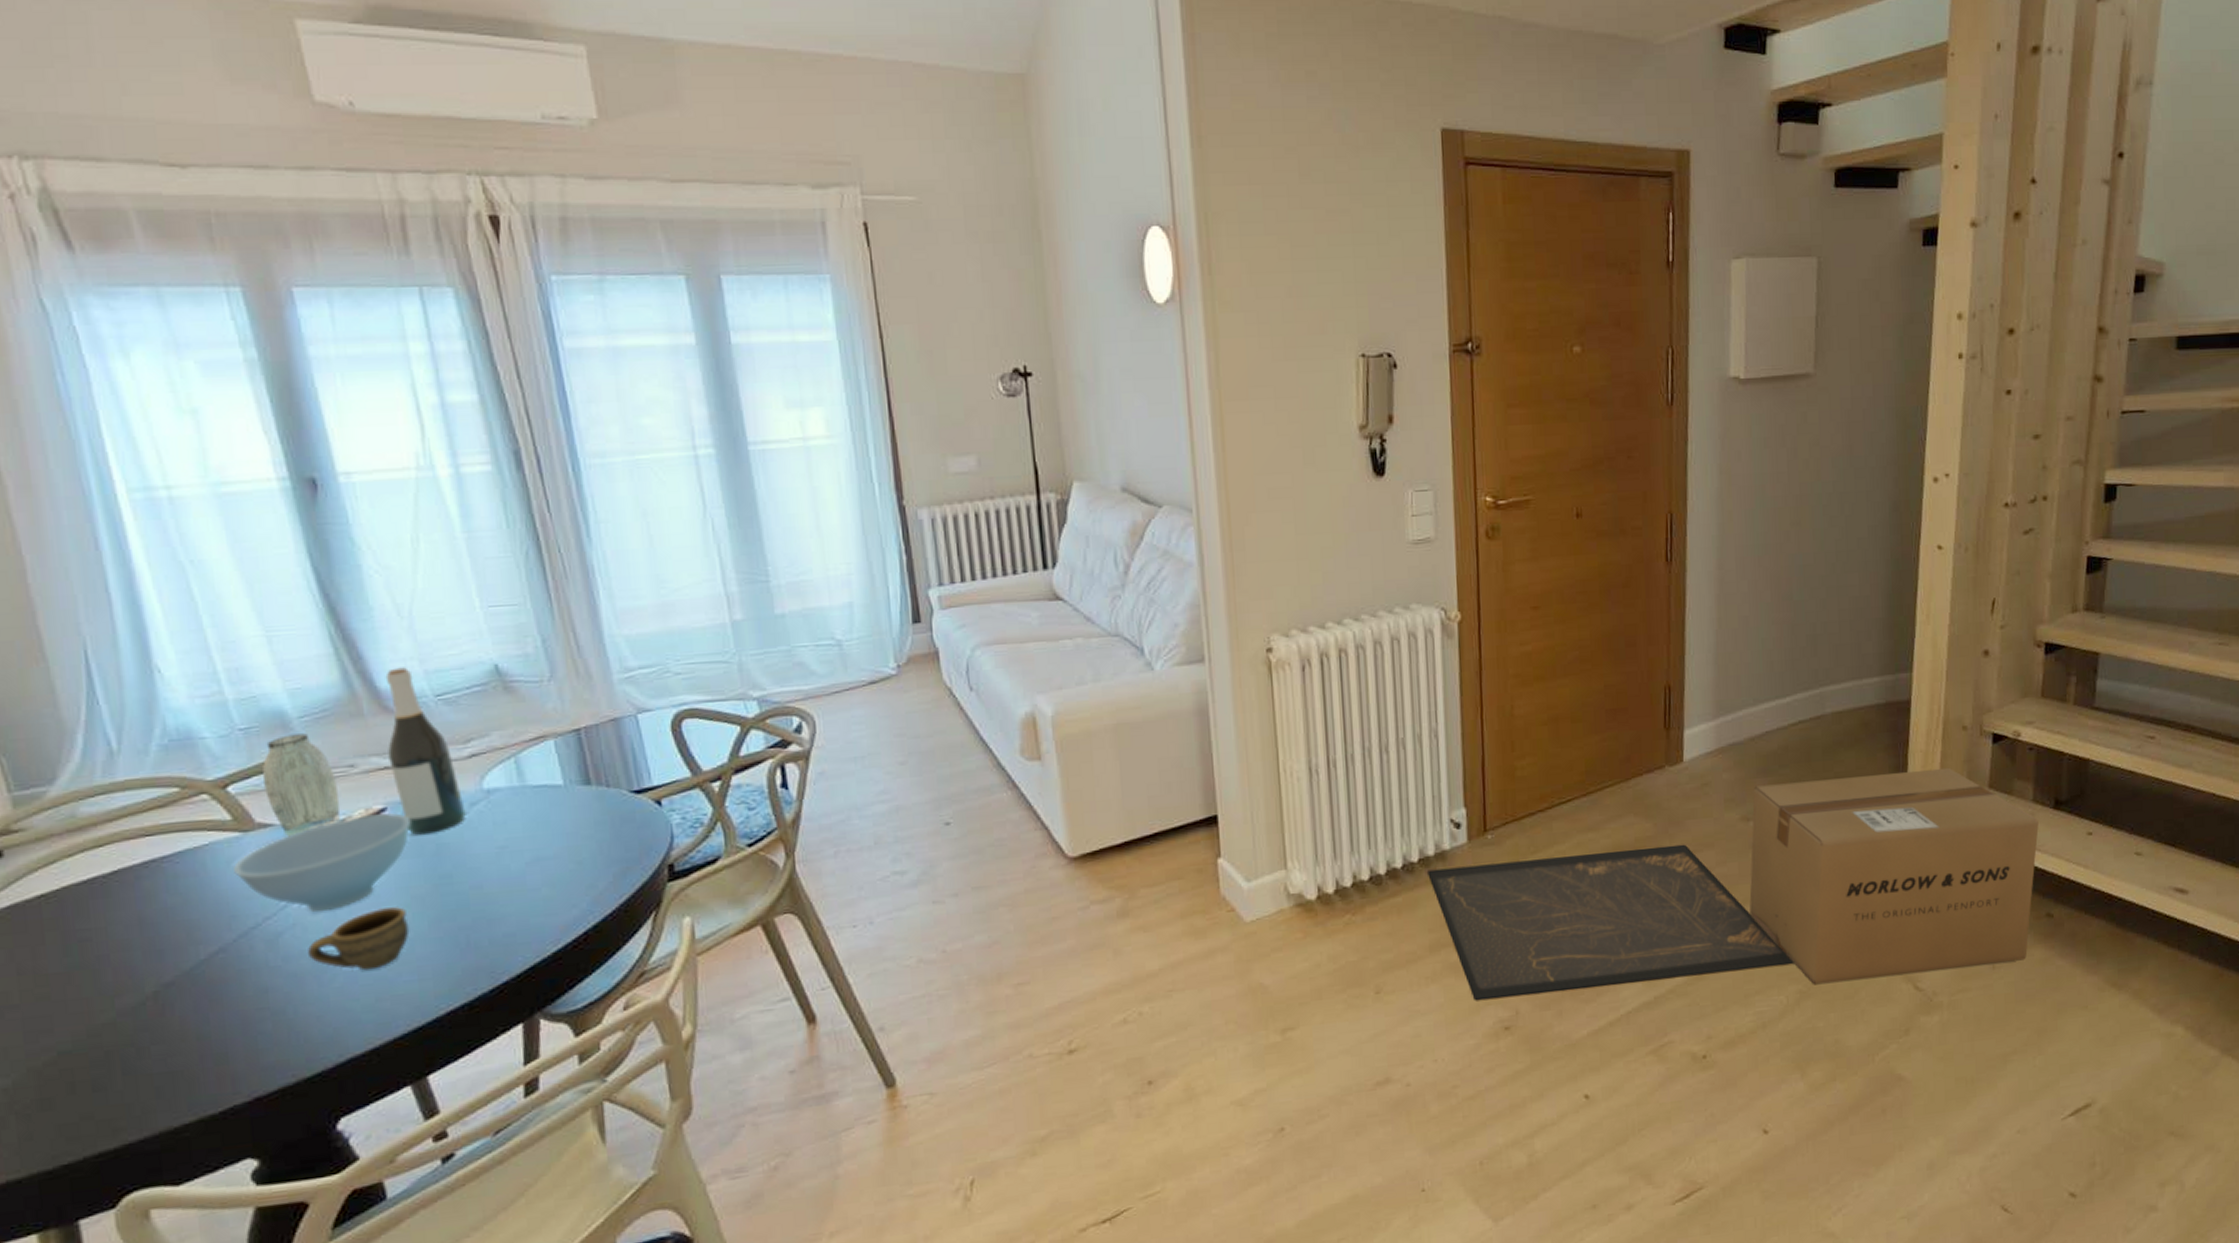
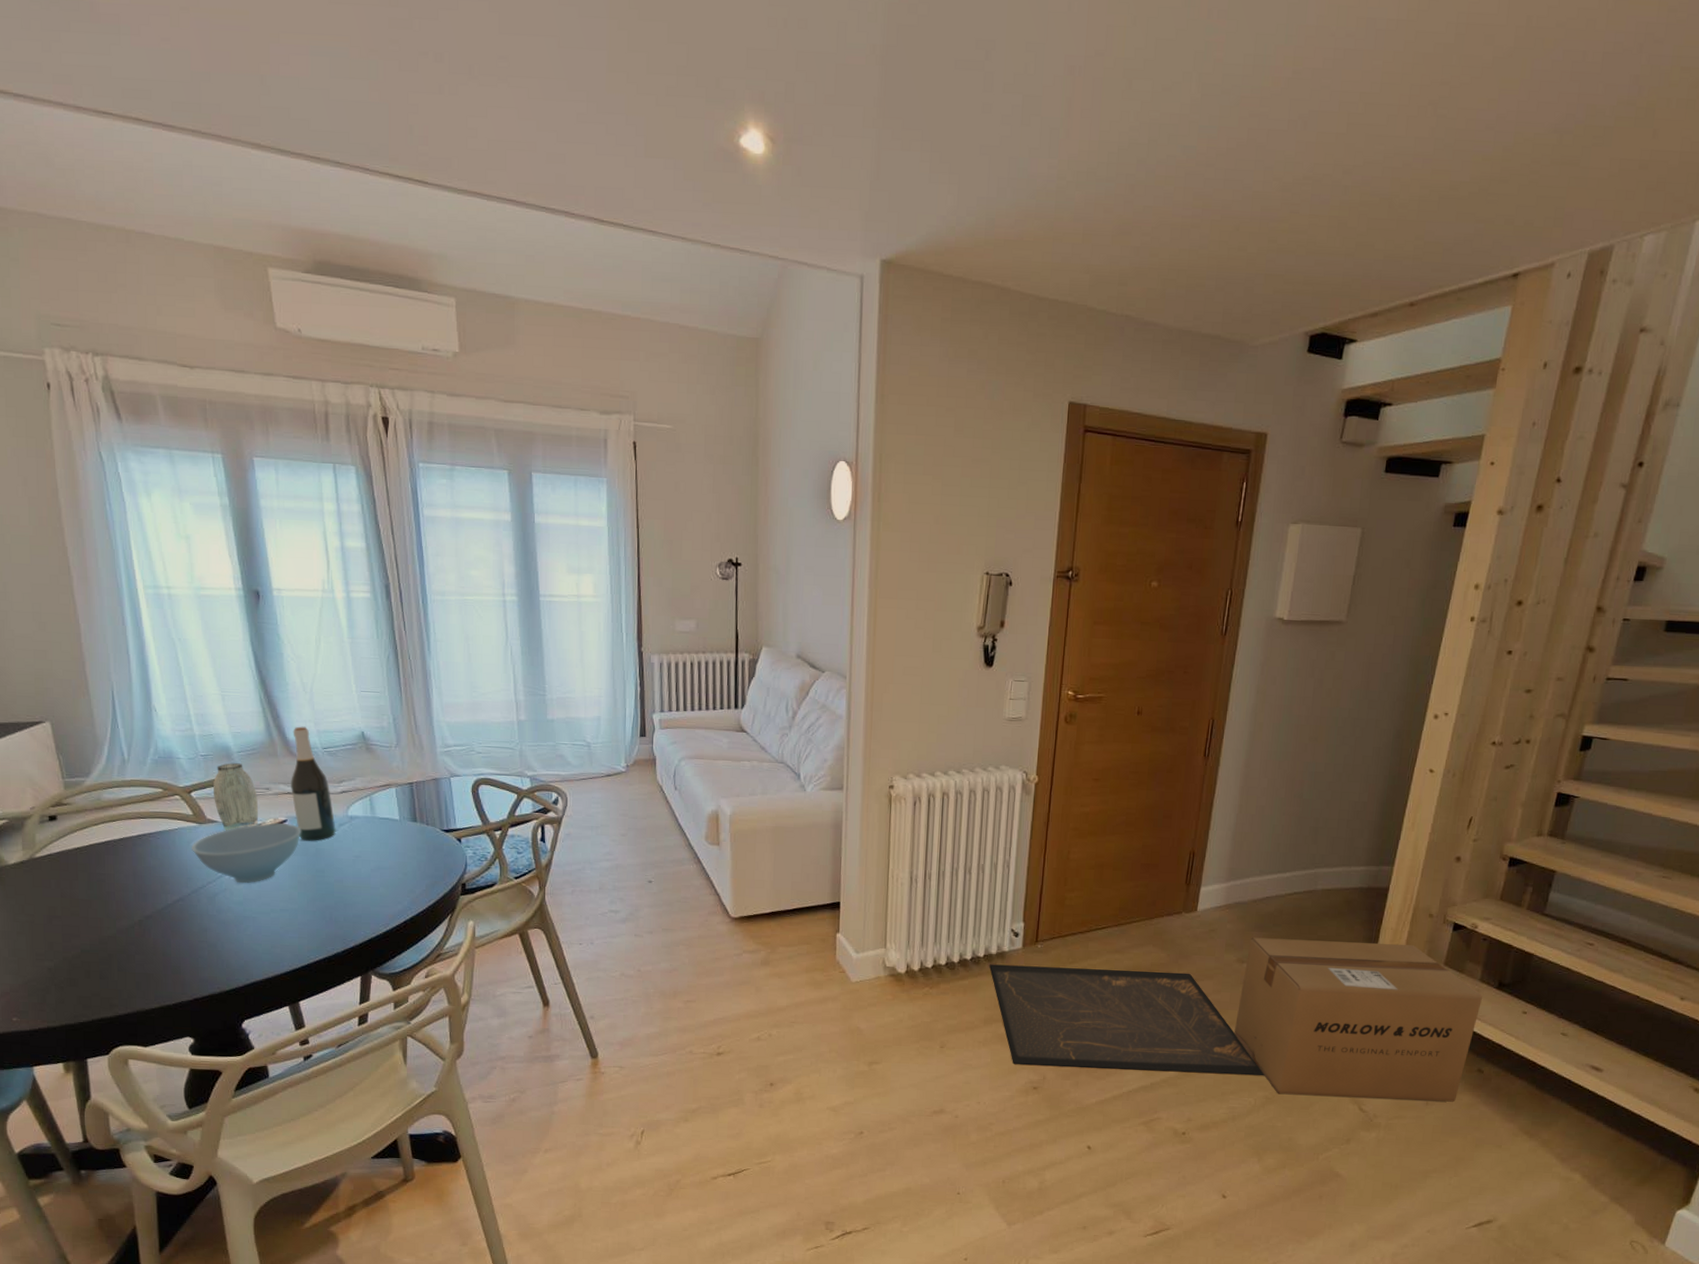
cup: present [307,907,410,971] -> none [232,886,295,926]

